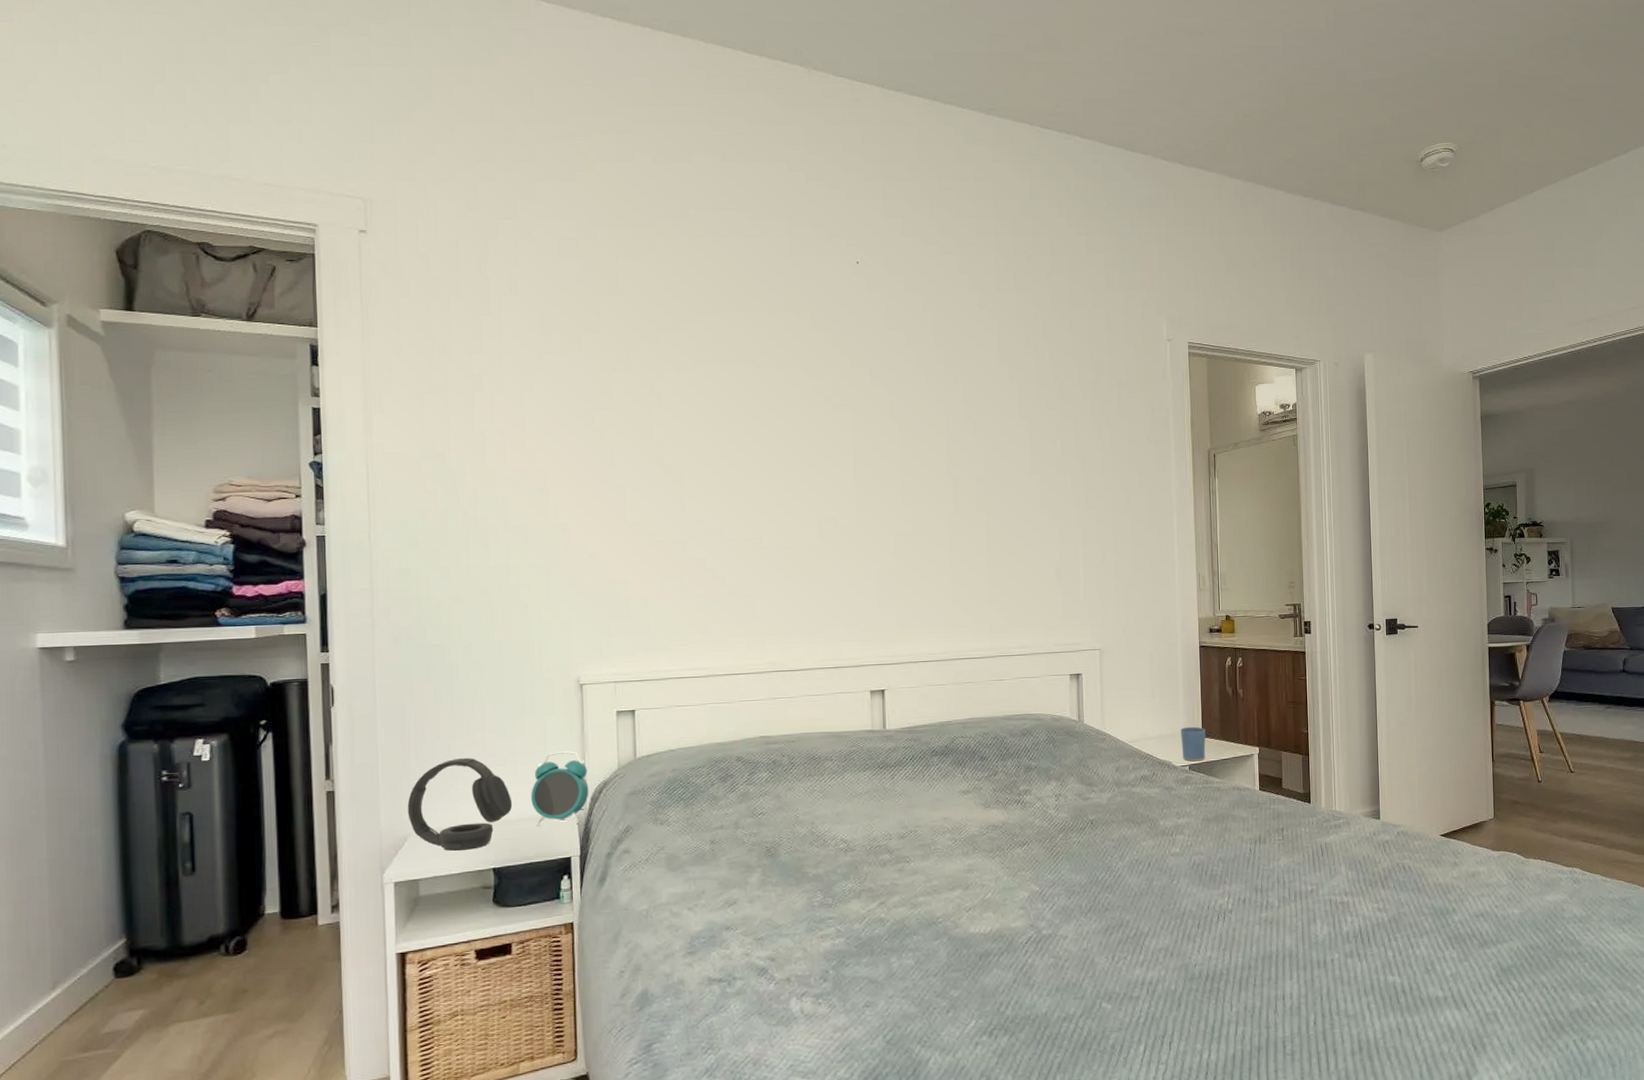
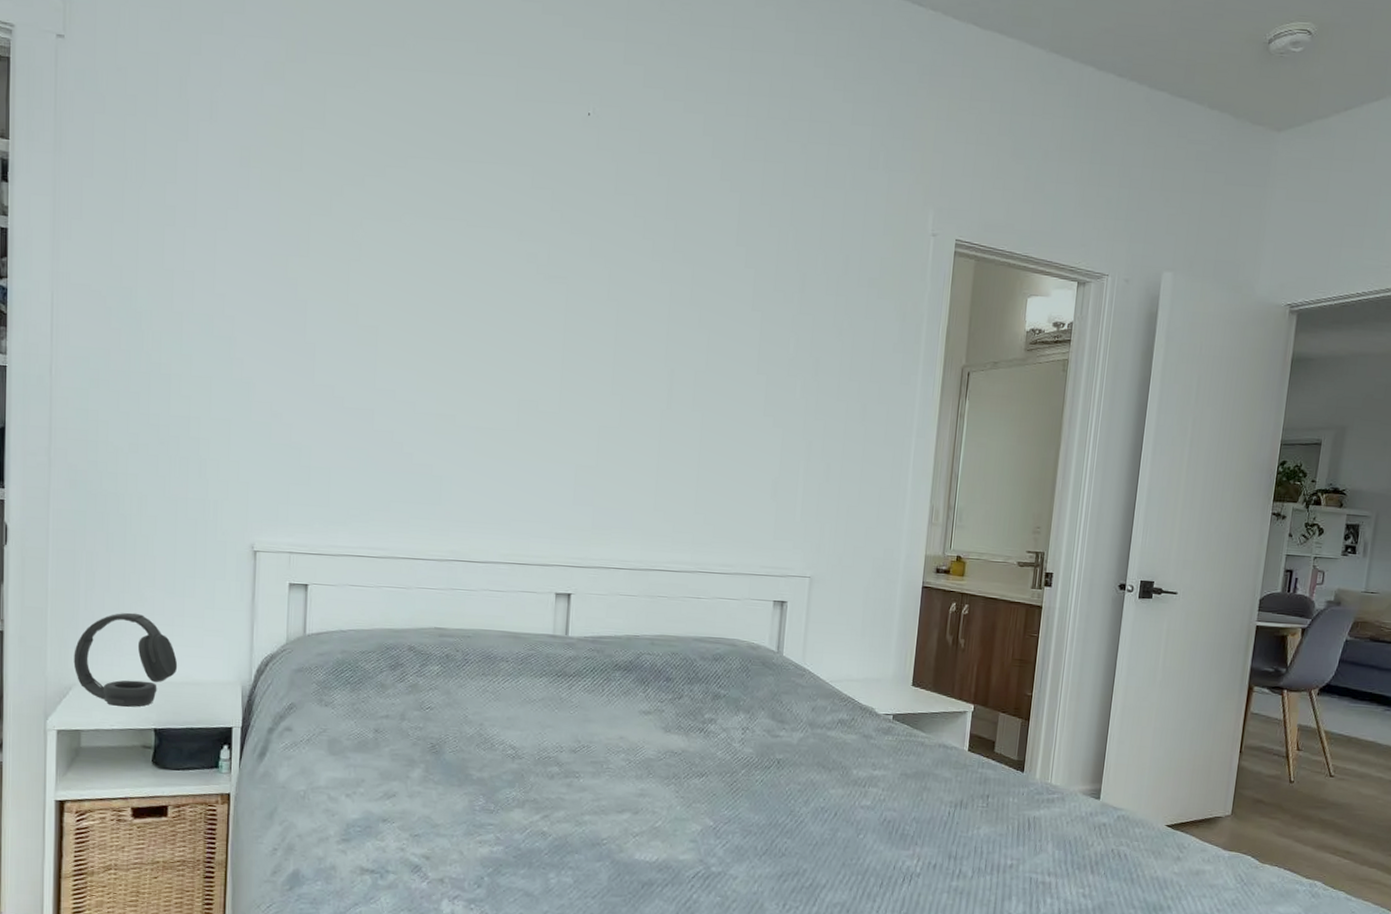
alarm clock: present [531,751,589,826] -> none [196,618,255,694]
mug: present [1180,726,1206,762] -> none [887,673,917,712]

